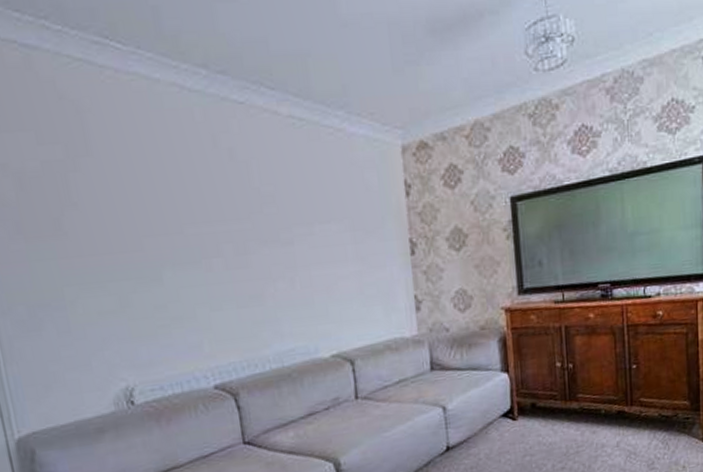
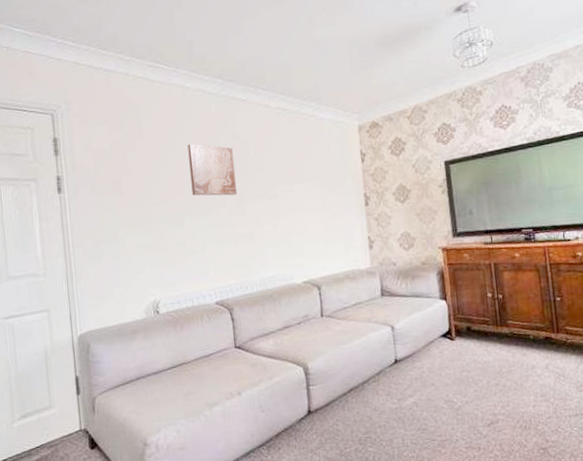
wall art: none [161,164,238,241] -> present [187,143,238,196]

